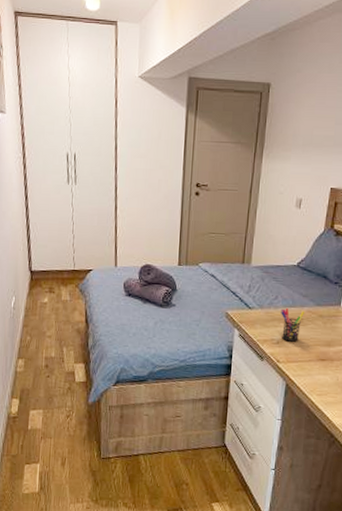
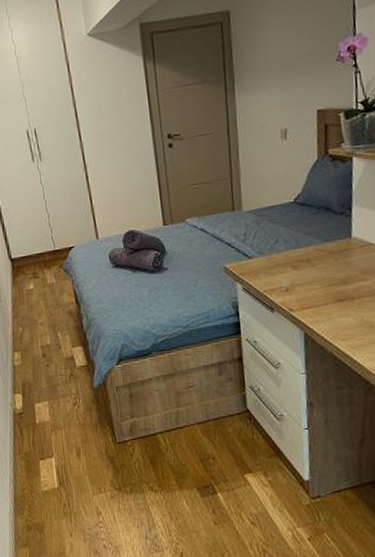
pen holder: present [281,307,305,342] -> none [284,250,313,287]

